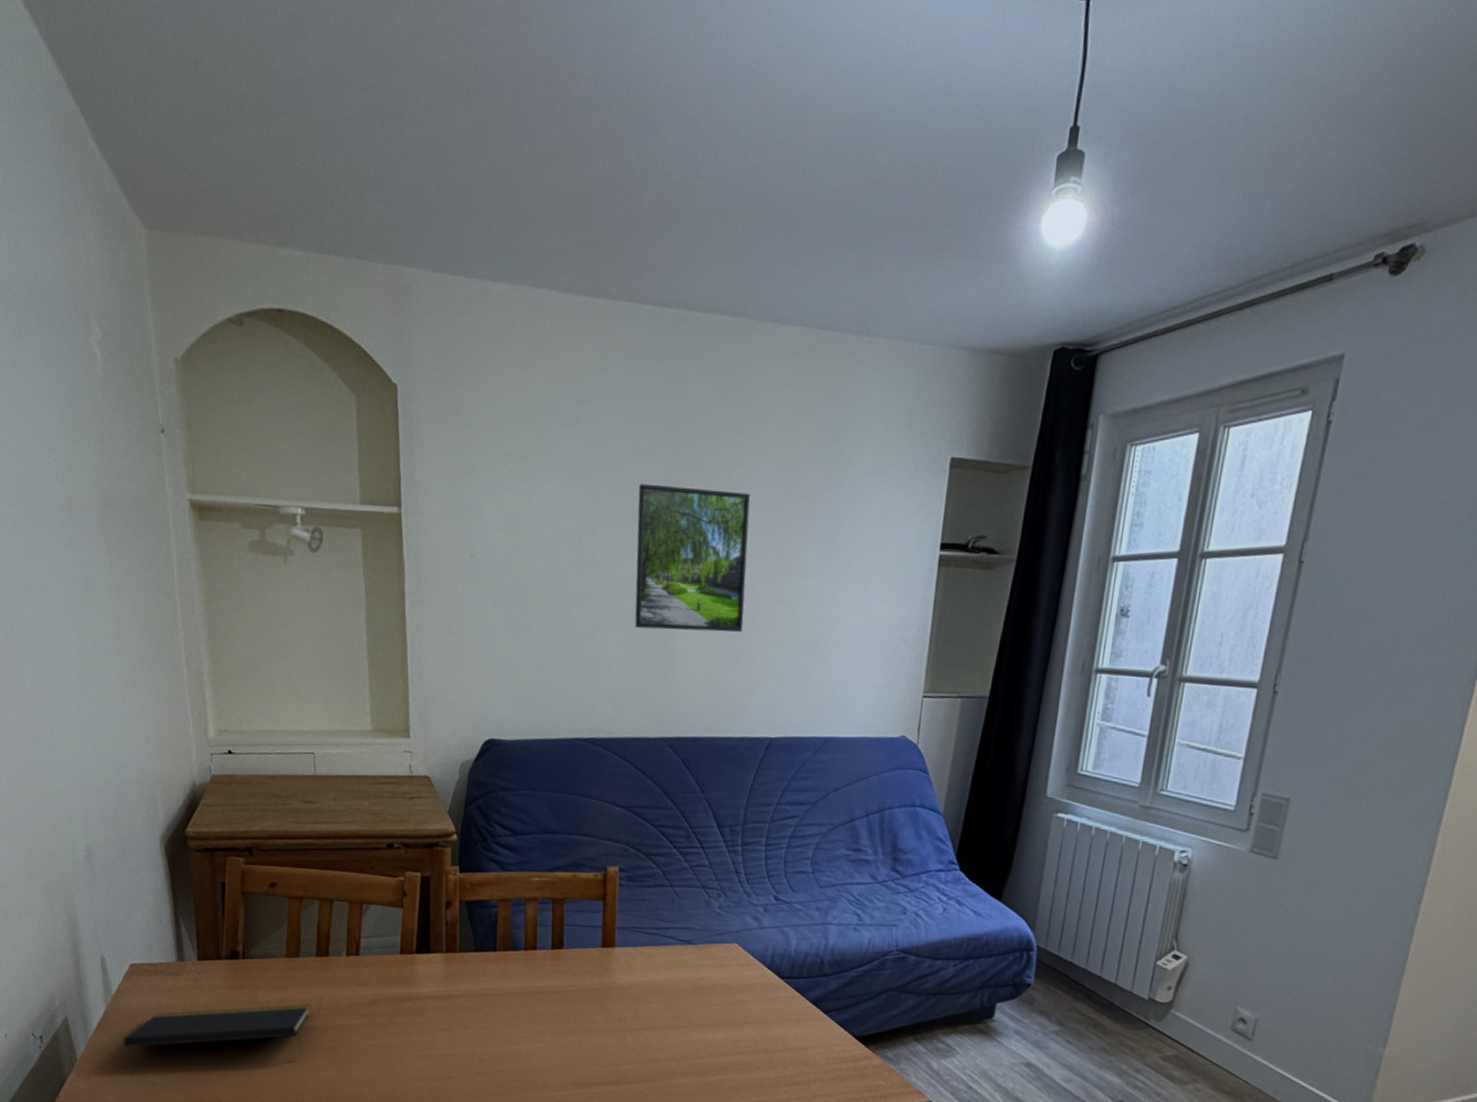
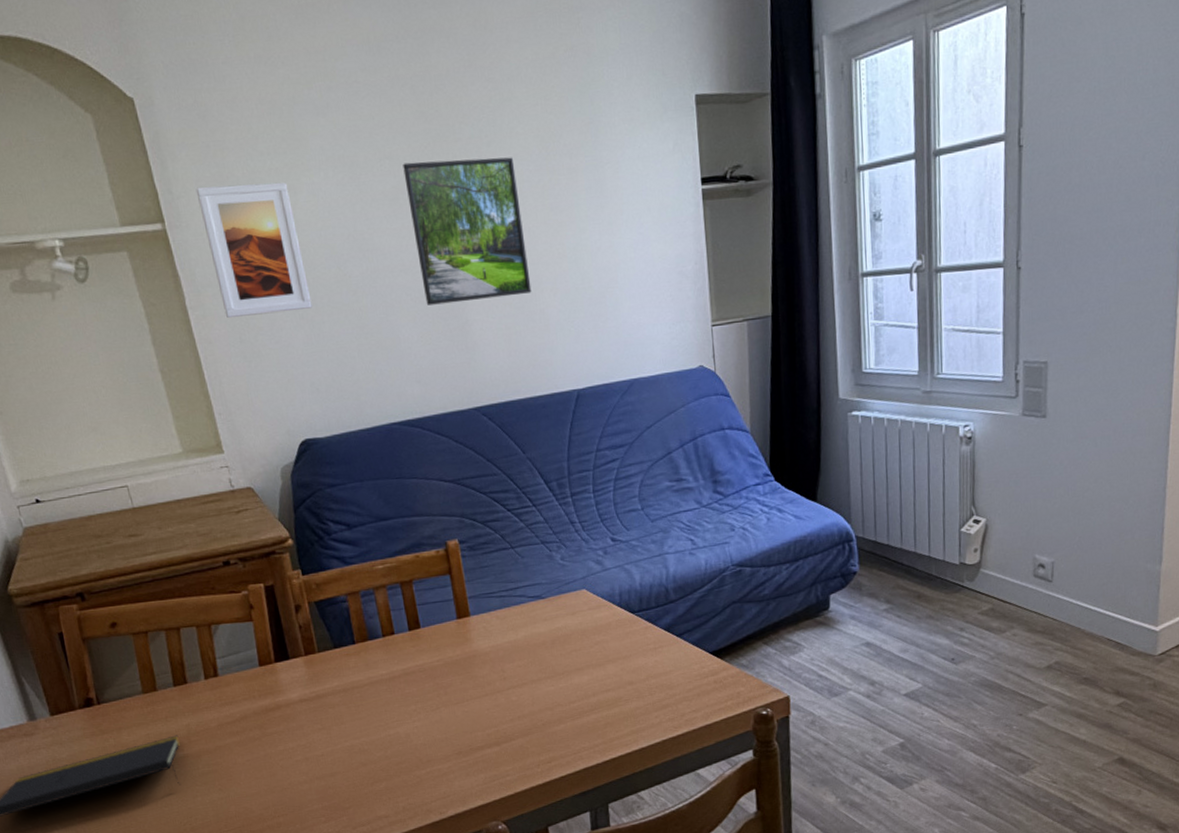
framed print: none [436,477,524,612] -> present [195,181,313,318]

